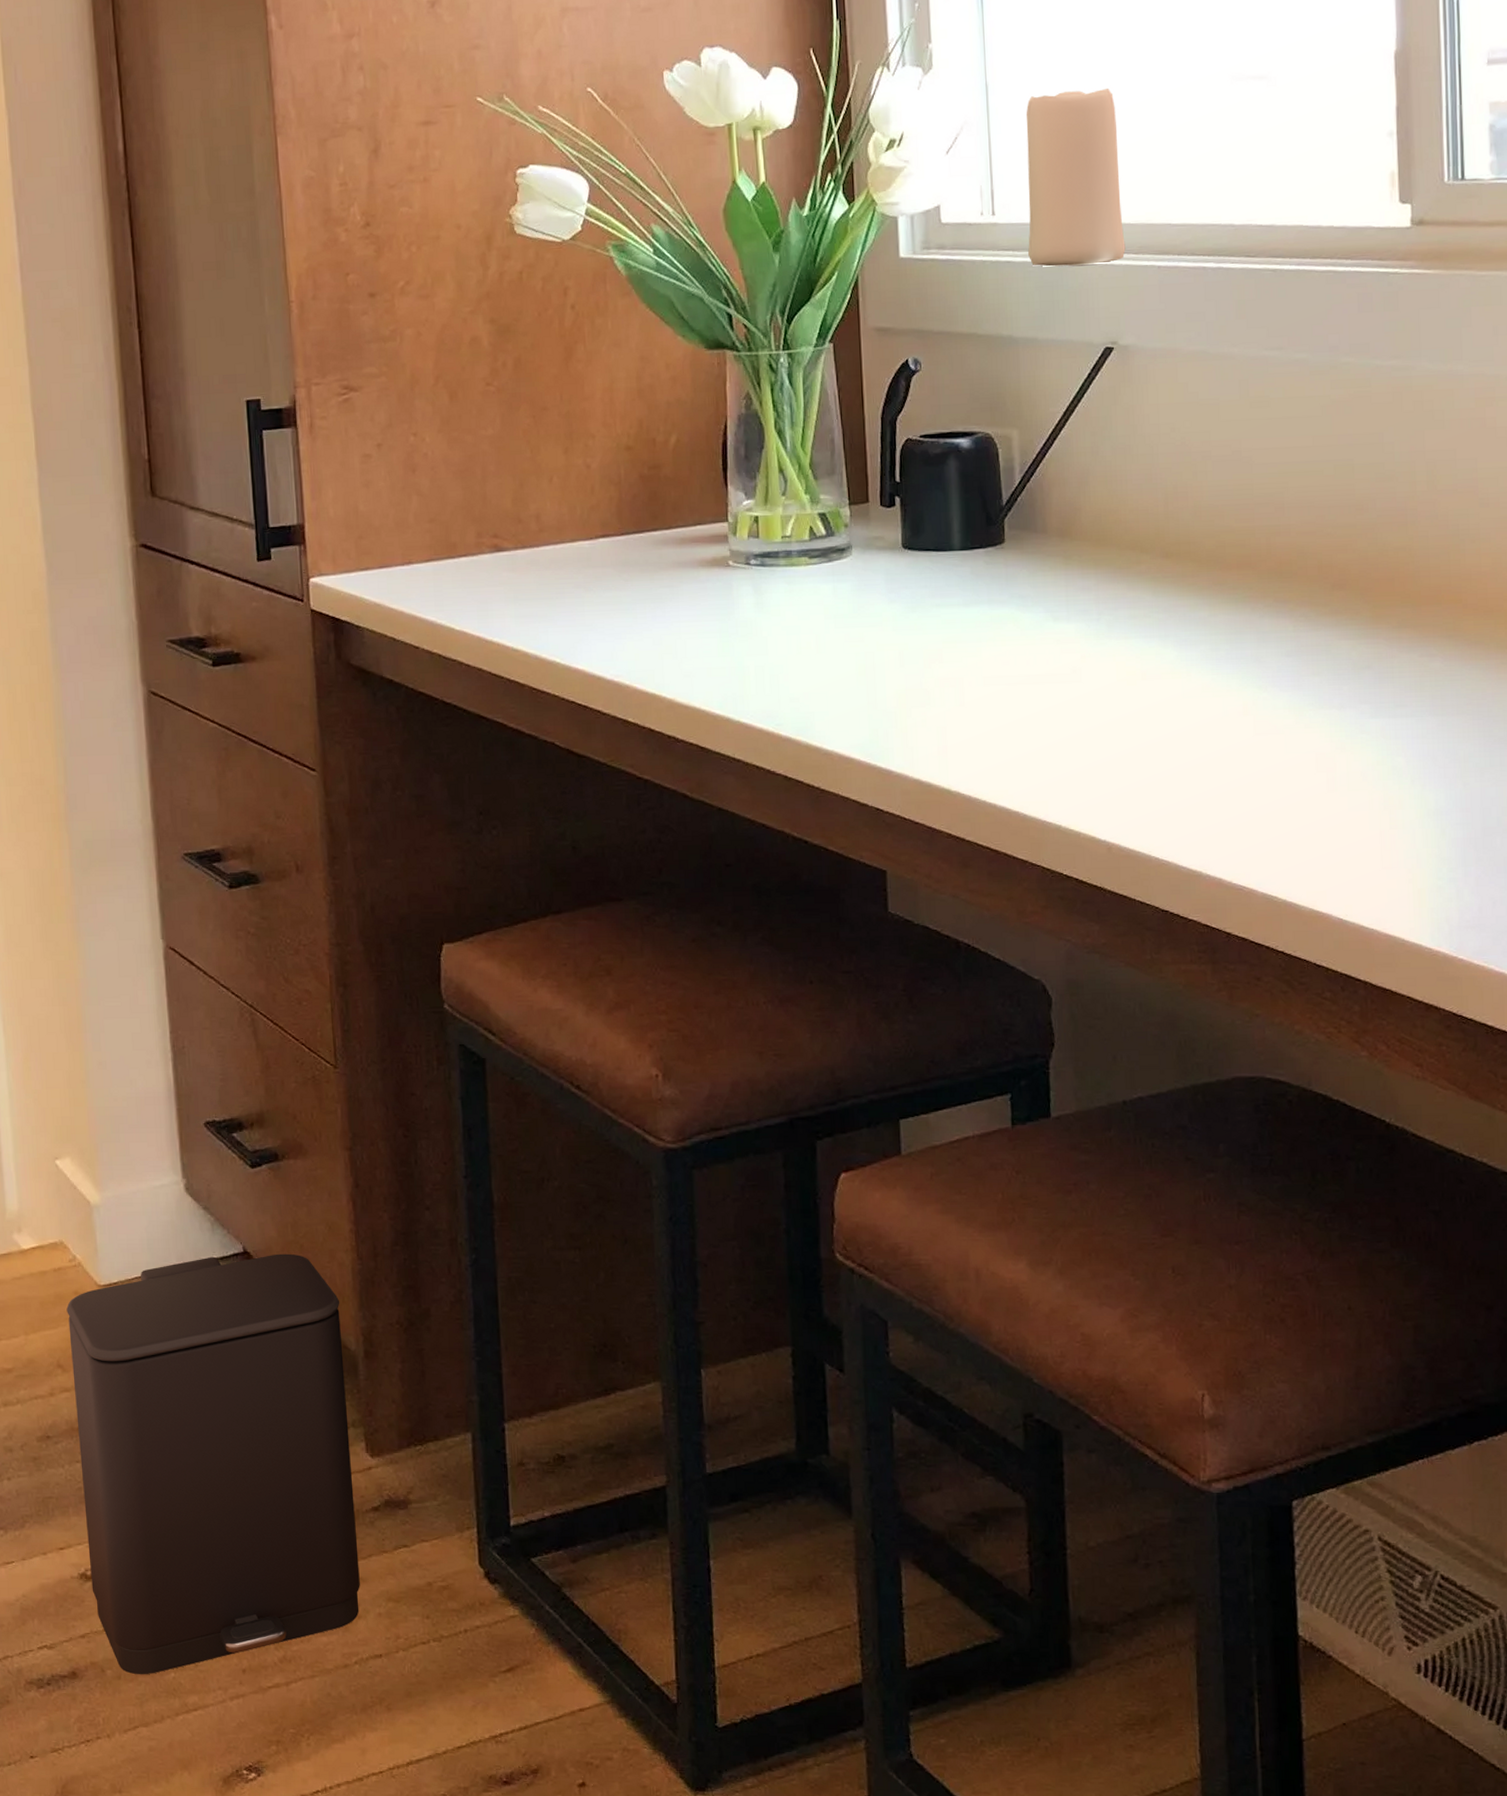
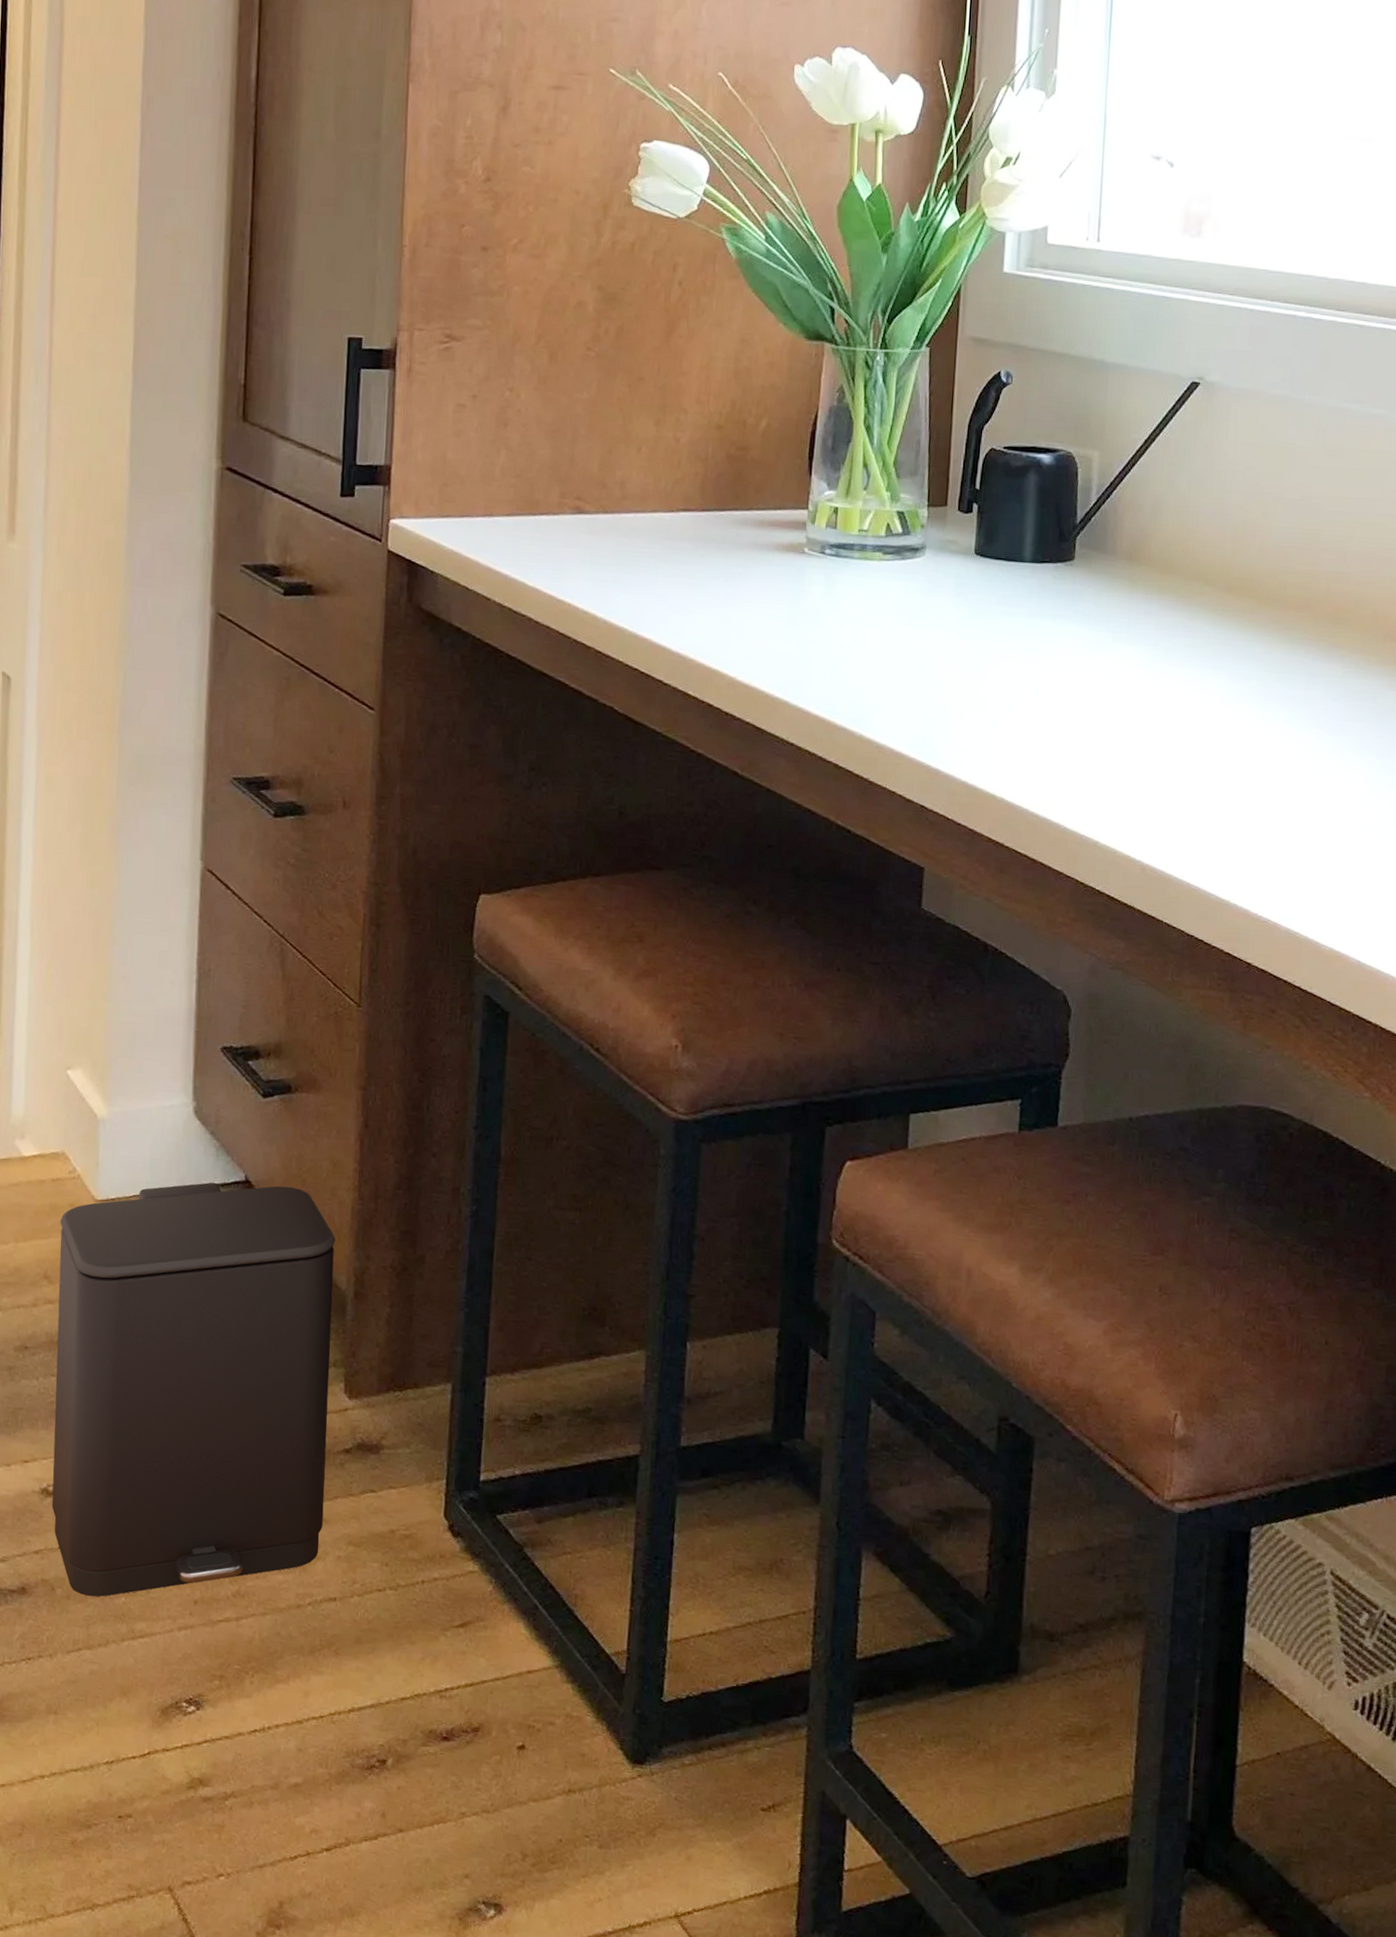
candle: present [1026,89,1126,267] -> none [1127,131,1227,301]

